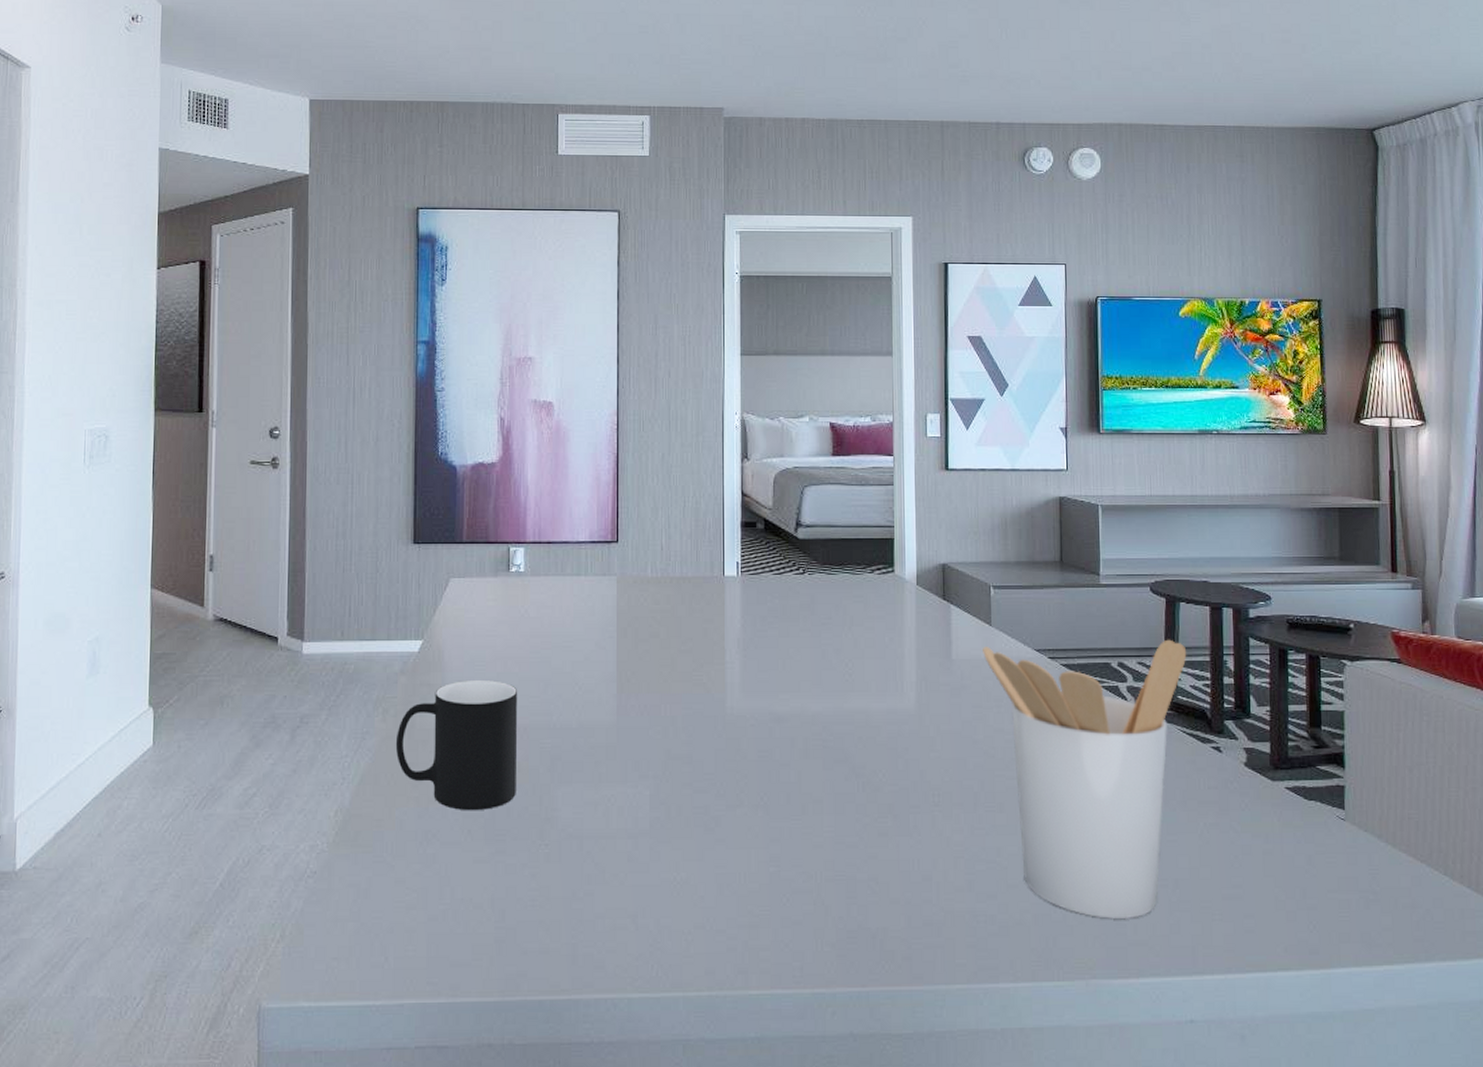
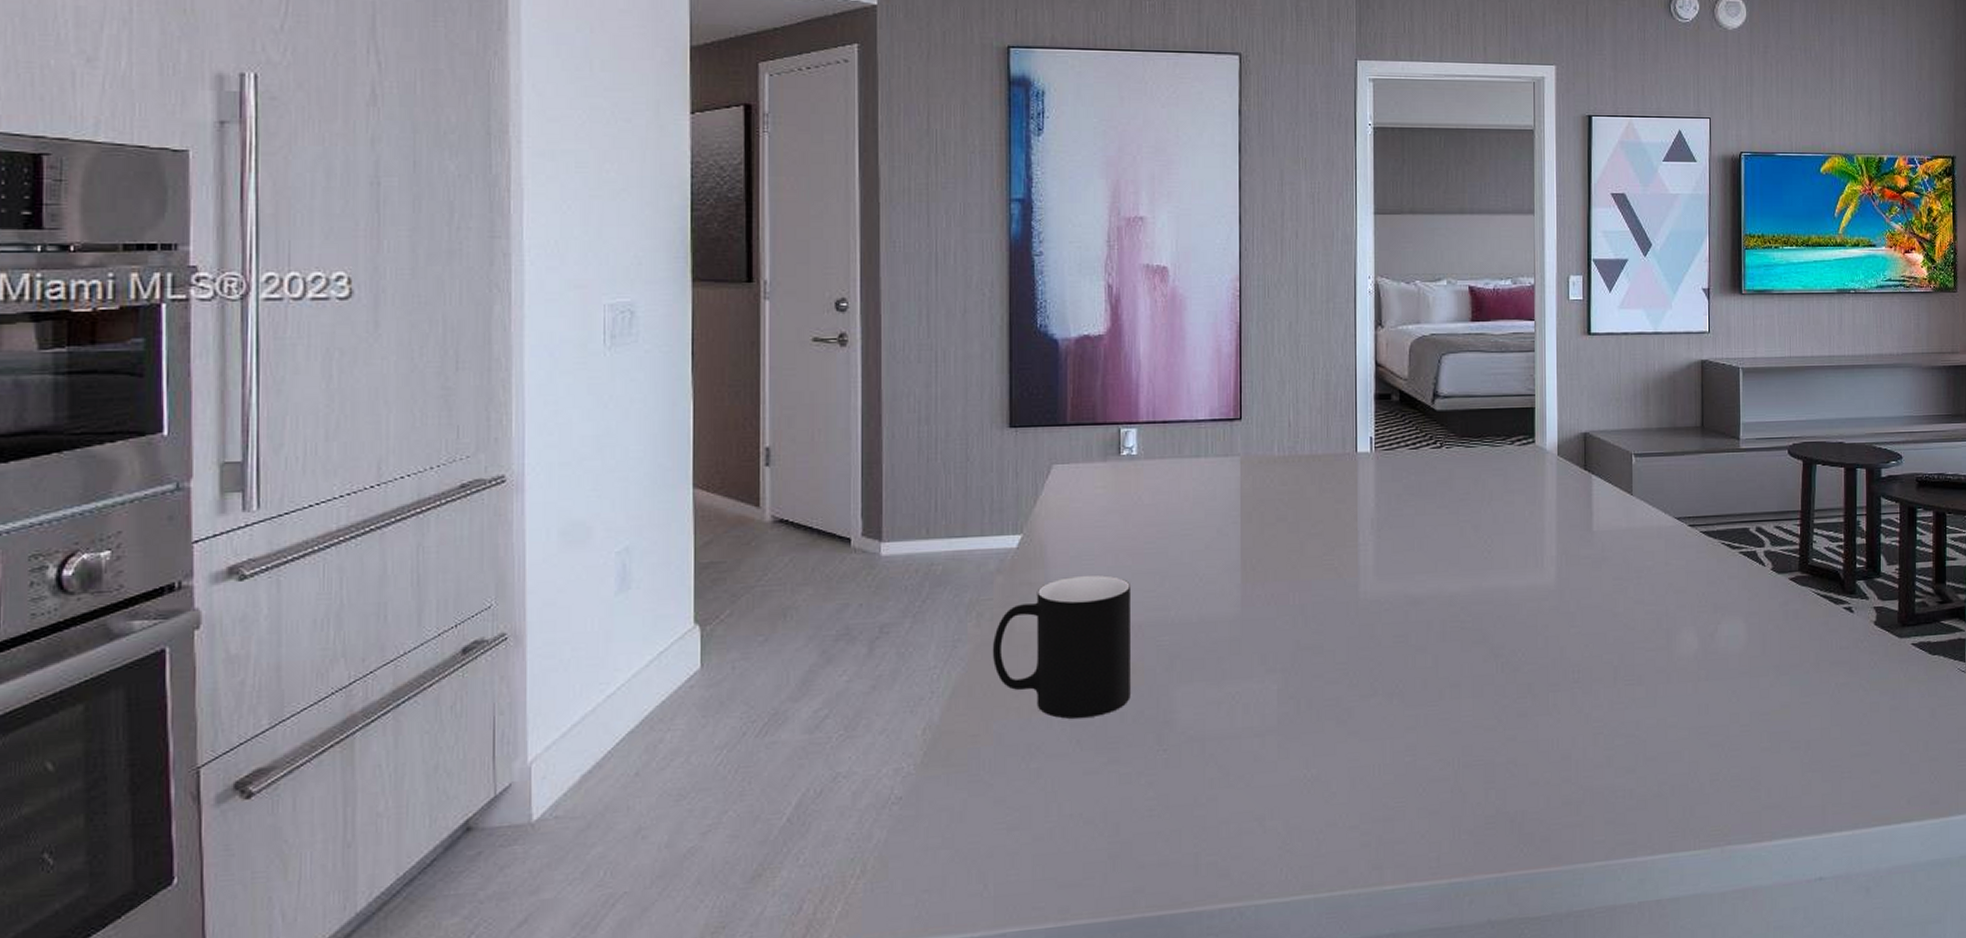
utensil holder: present [981,639,1187,920] -> none [1622,502,1822,785]

